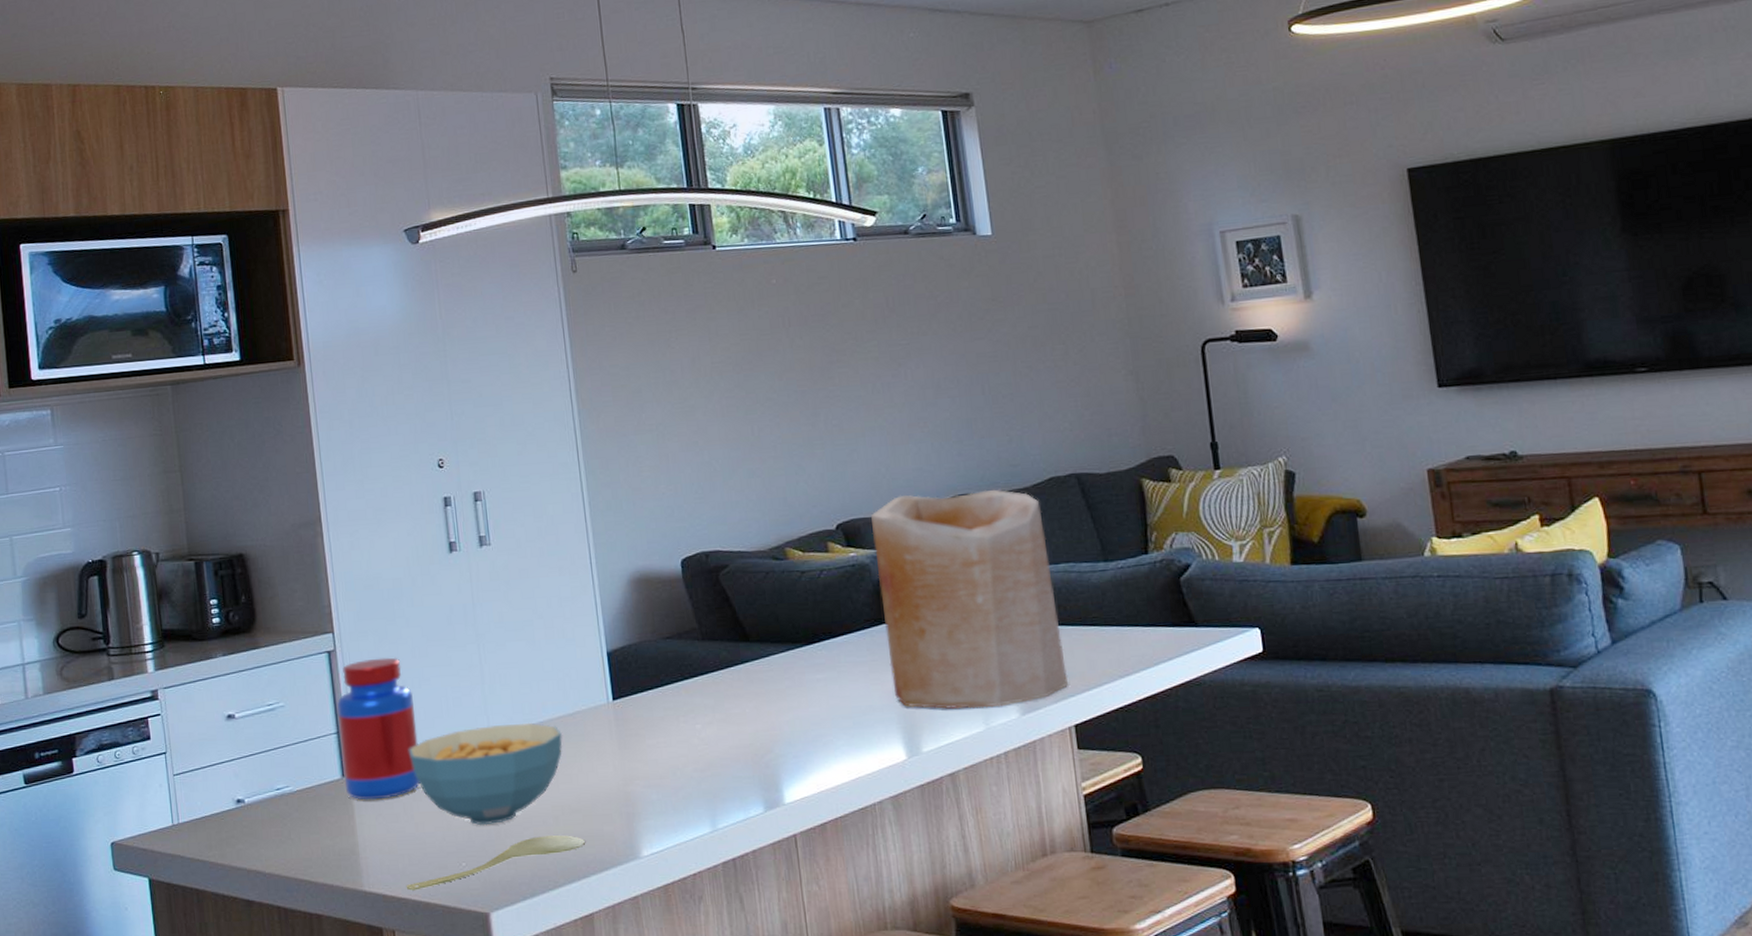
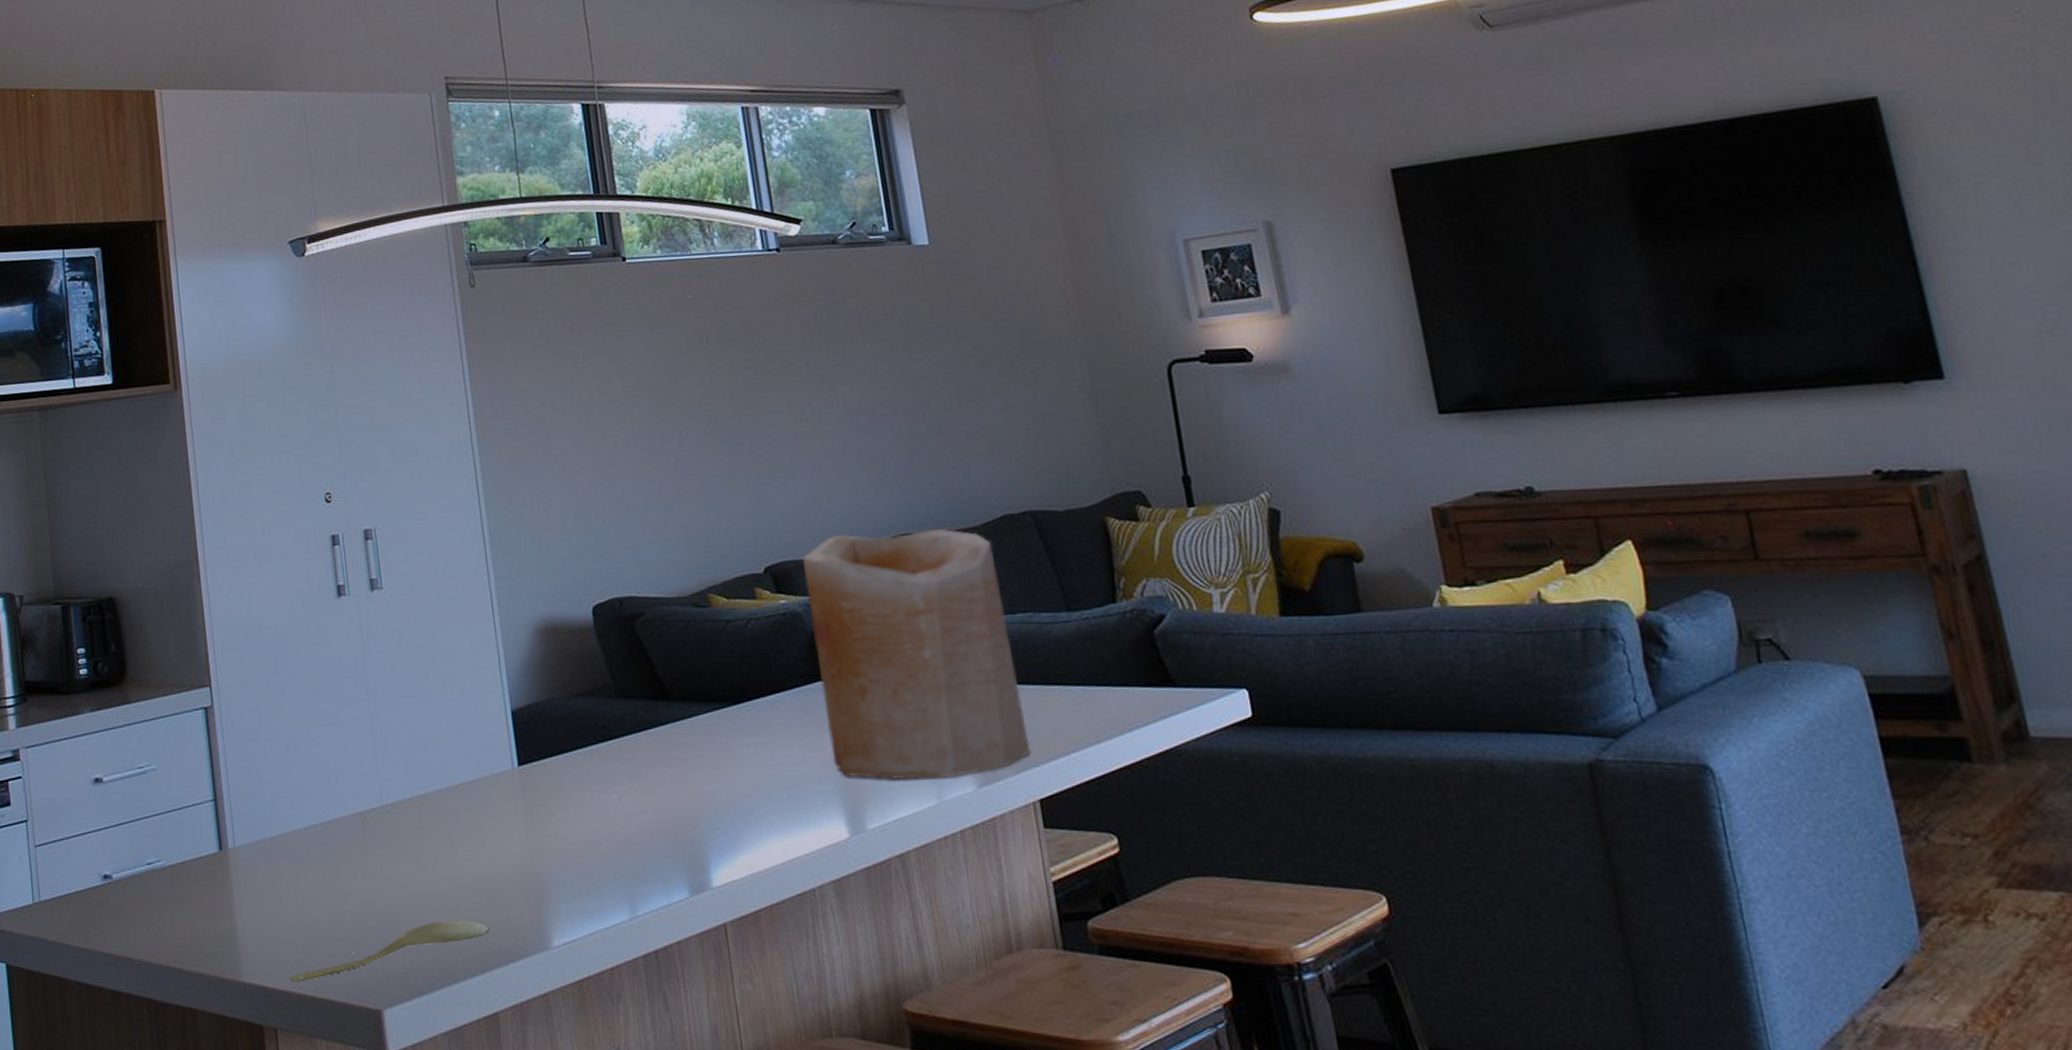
jar: present [337,657,420,801] -> none [214,714,305,878]
cereal bowl: present [409,722,563,826] -> none [293,790,463,909]

